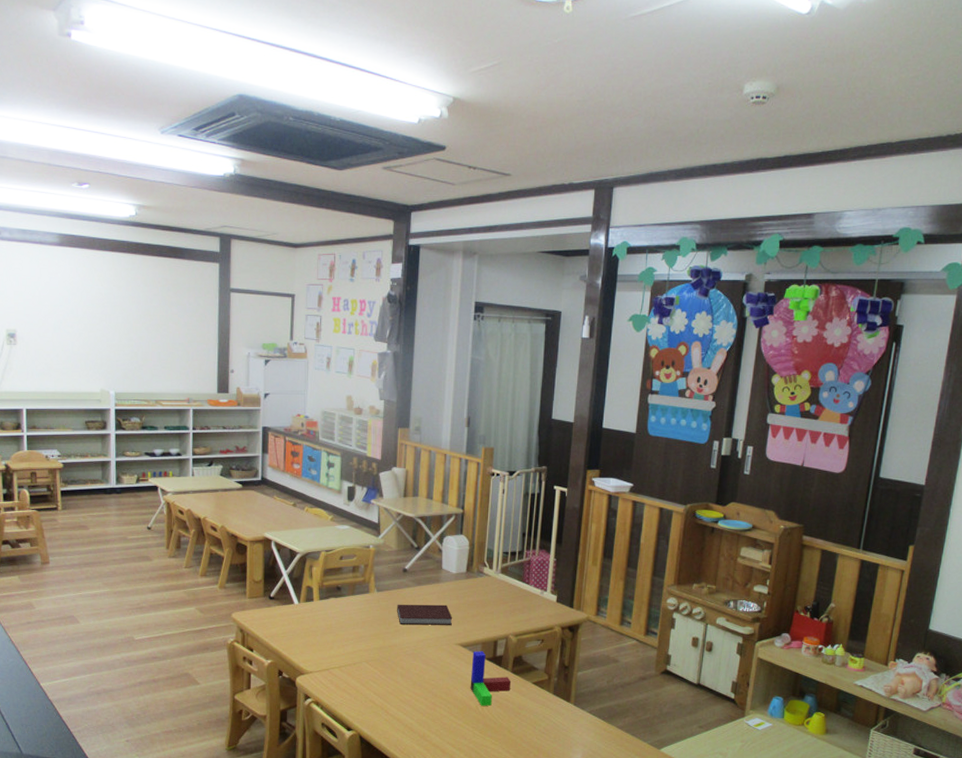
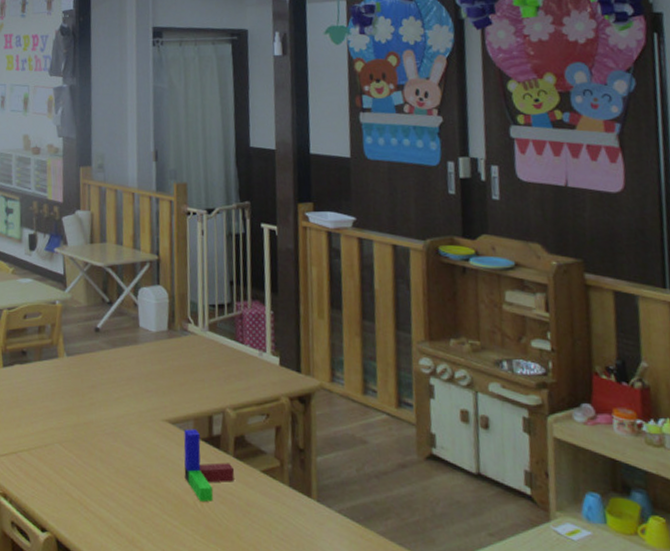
notebook: present [397,604,452,625] -> none [90,371,156,396]

